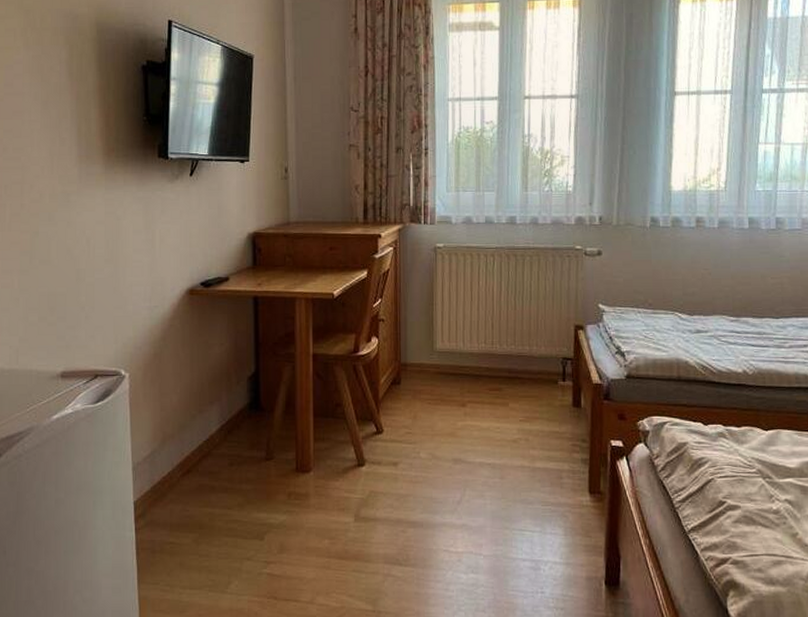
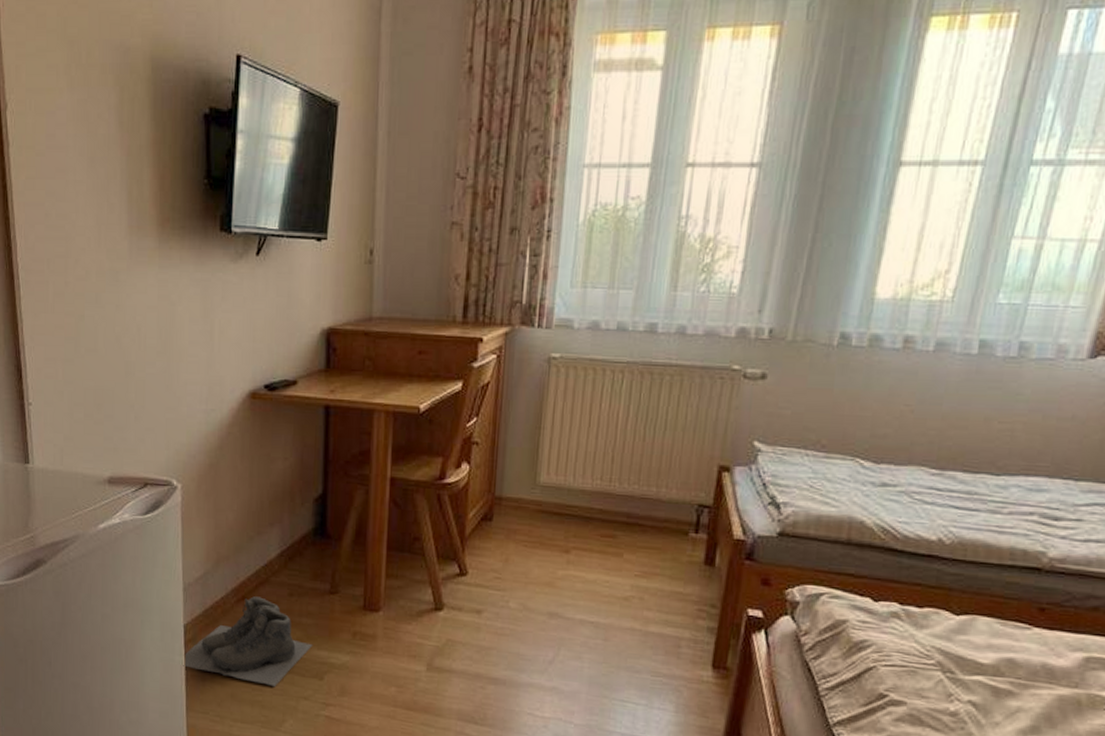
boots: none [134,469,253,552] -> present [183,596,313,688]

